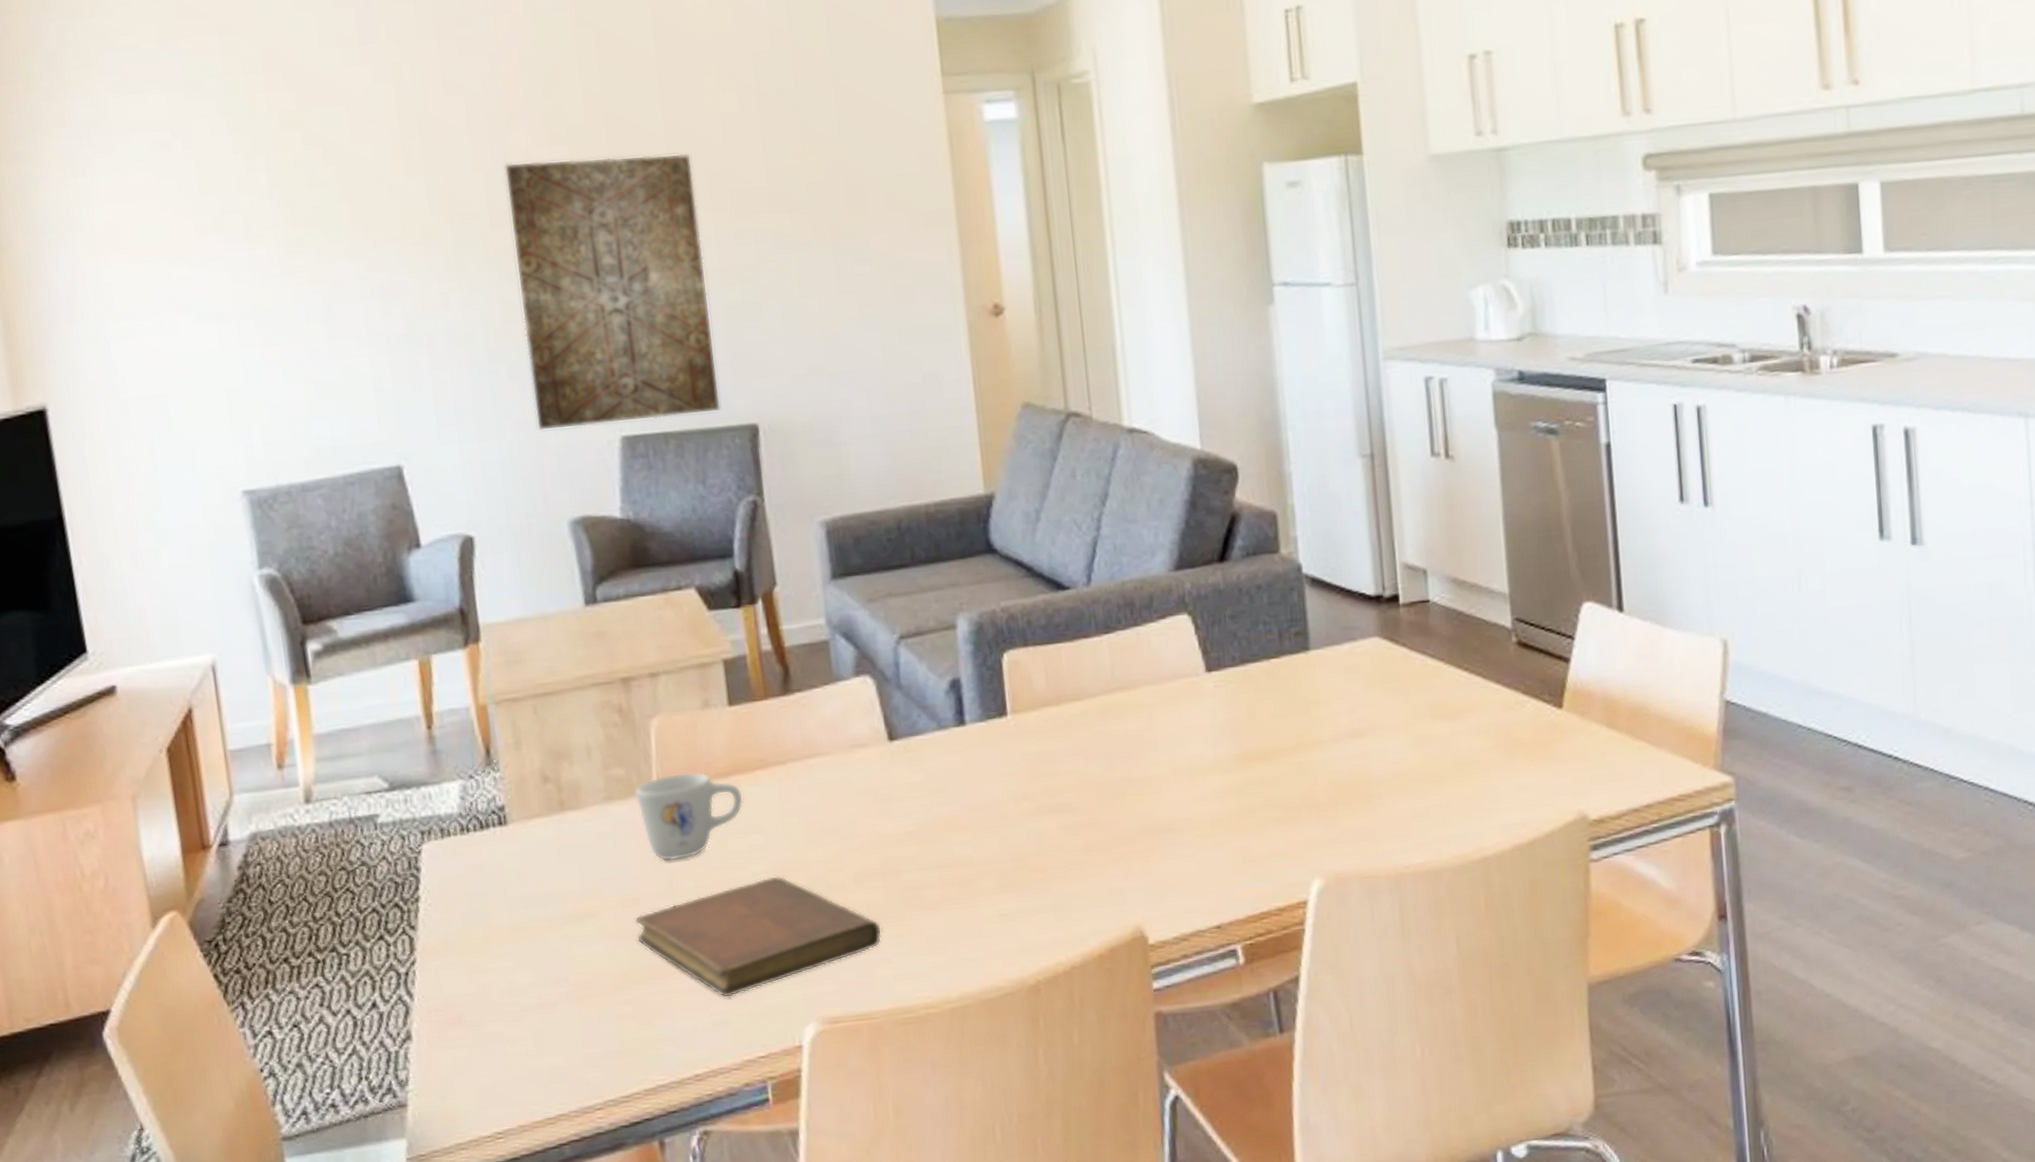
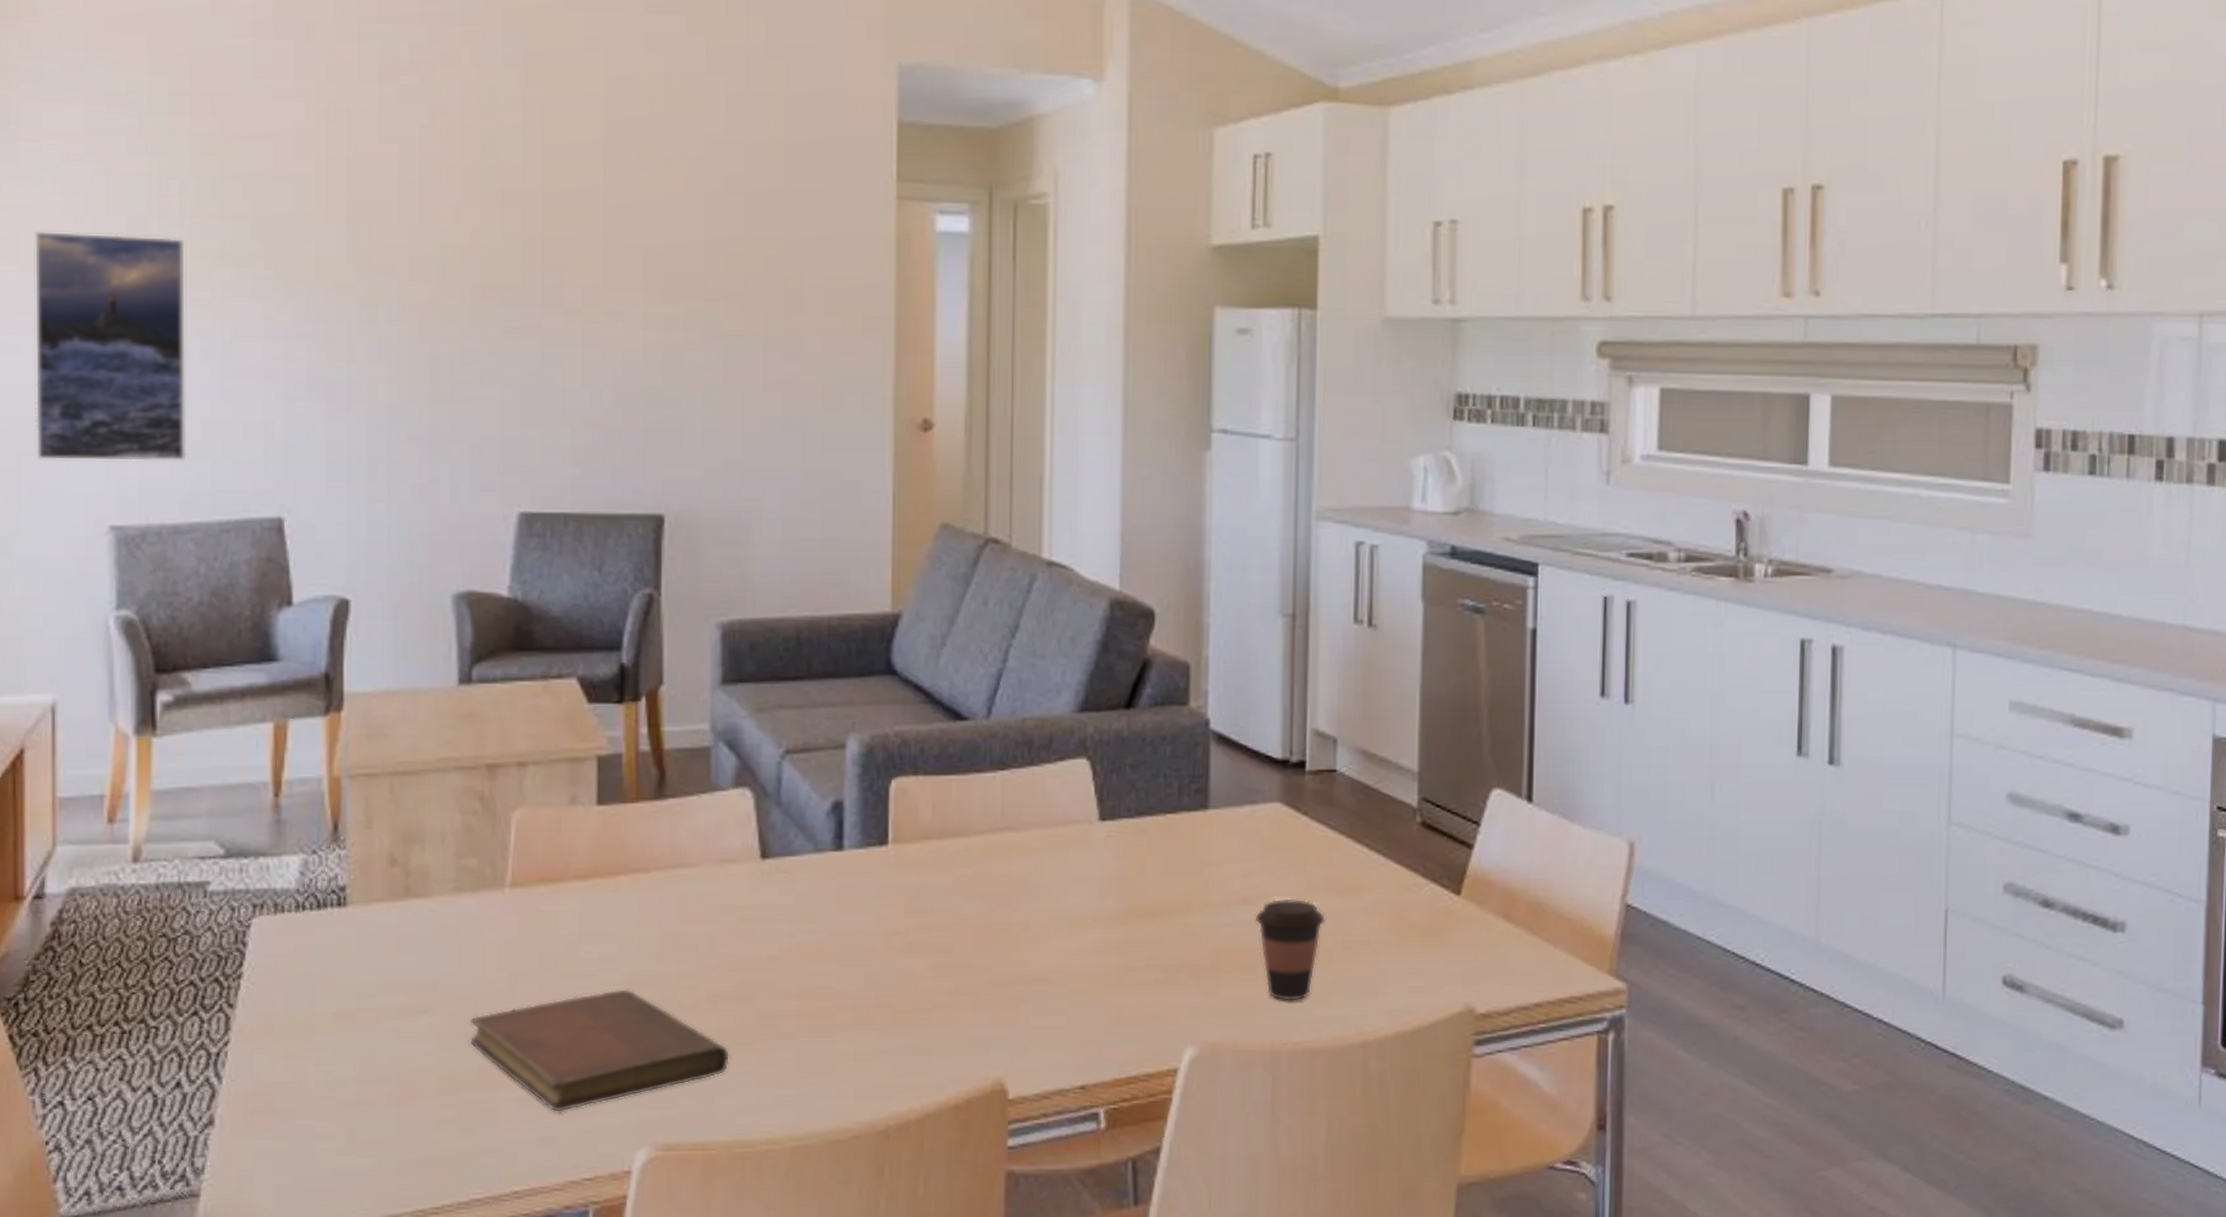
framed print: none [136,210,305,436] -> present [34,230,187,462]
wall art: present [504,153,722,431] -> none [430,218,629,499]
mug: present [634,771,743,861] -> none [486,870,600,962]
coffee cup: none [1365,727,1435,827] -> present [1255,898,1326,1001]

